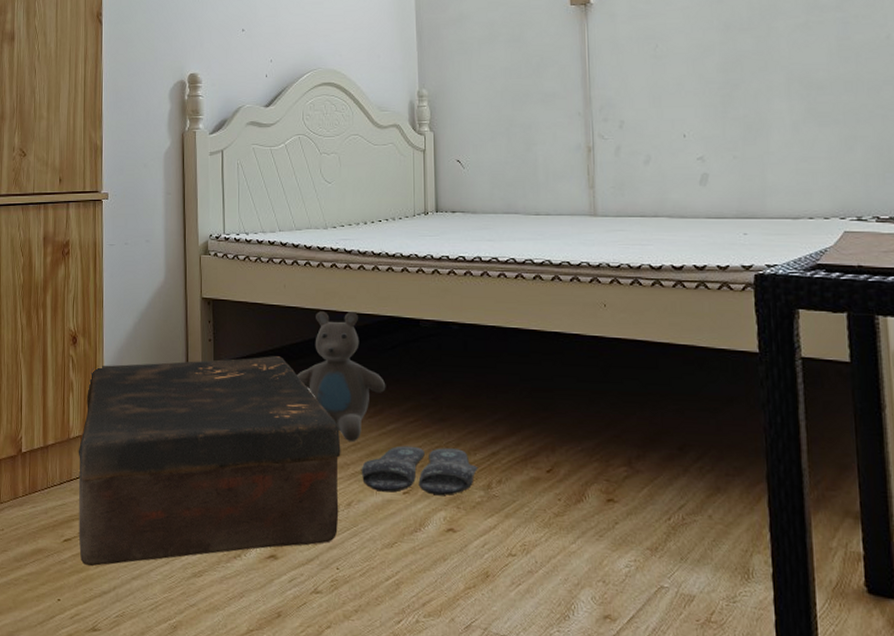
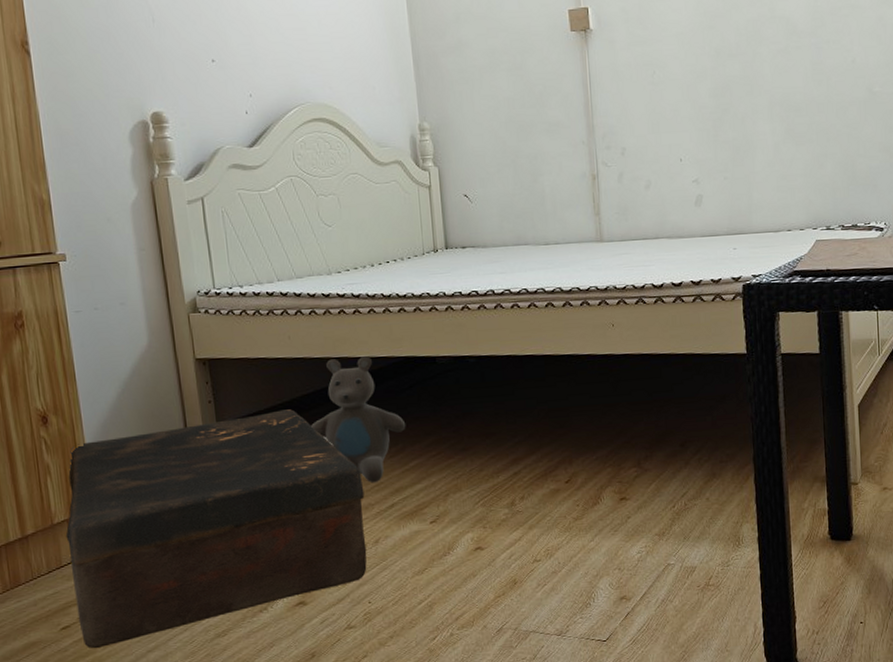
slippers: present [361,445,478,495] -> none [386,474,502,525]

